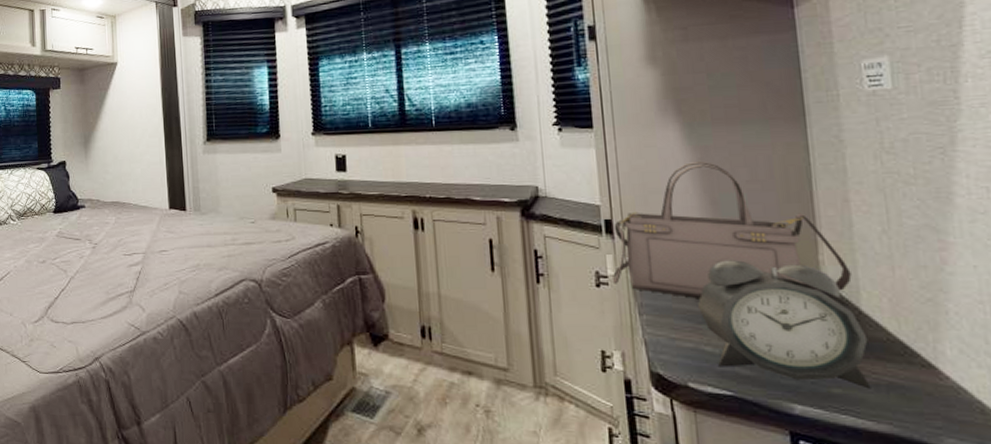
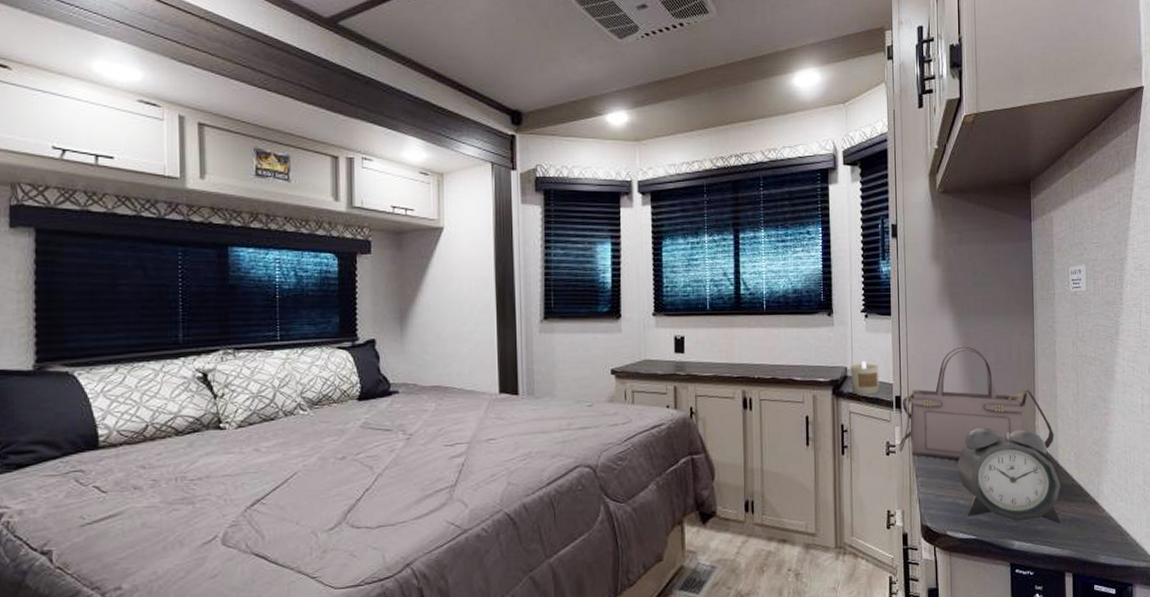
candle: none [541,180,583,217] -> present [849,361,880,395]

